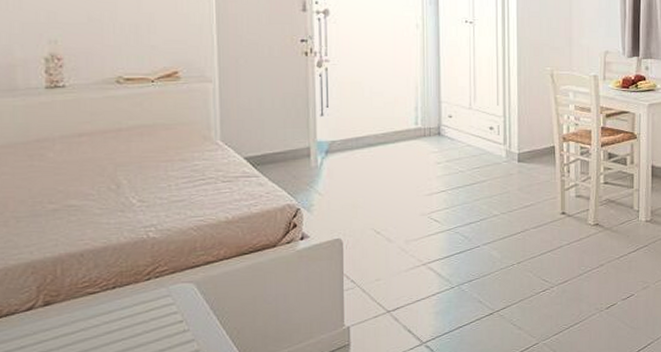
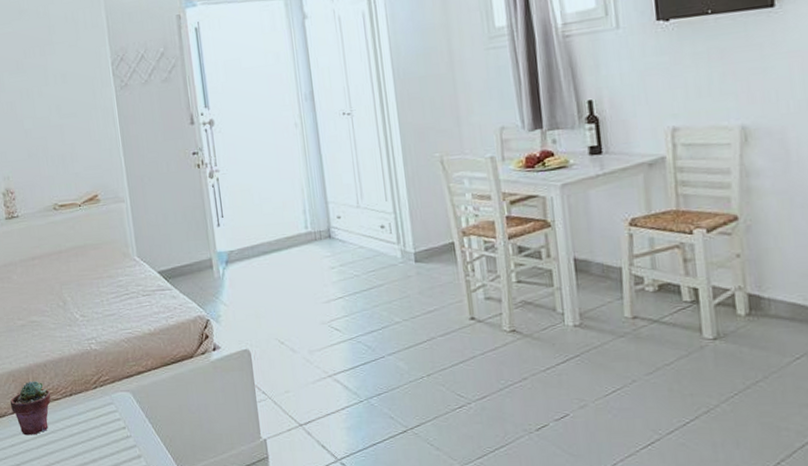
potted succulent: none [25,273,86,335] -> present [10,381,51,436]

